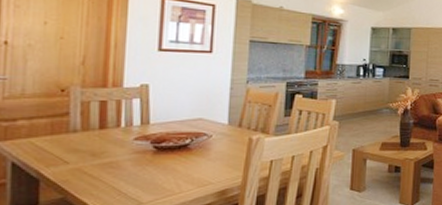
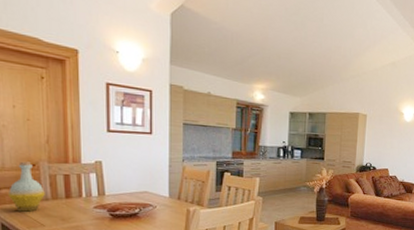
bottle: none [24,86,73,147] -> present [7,161,45,212]

